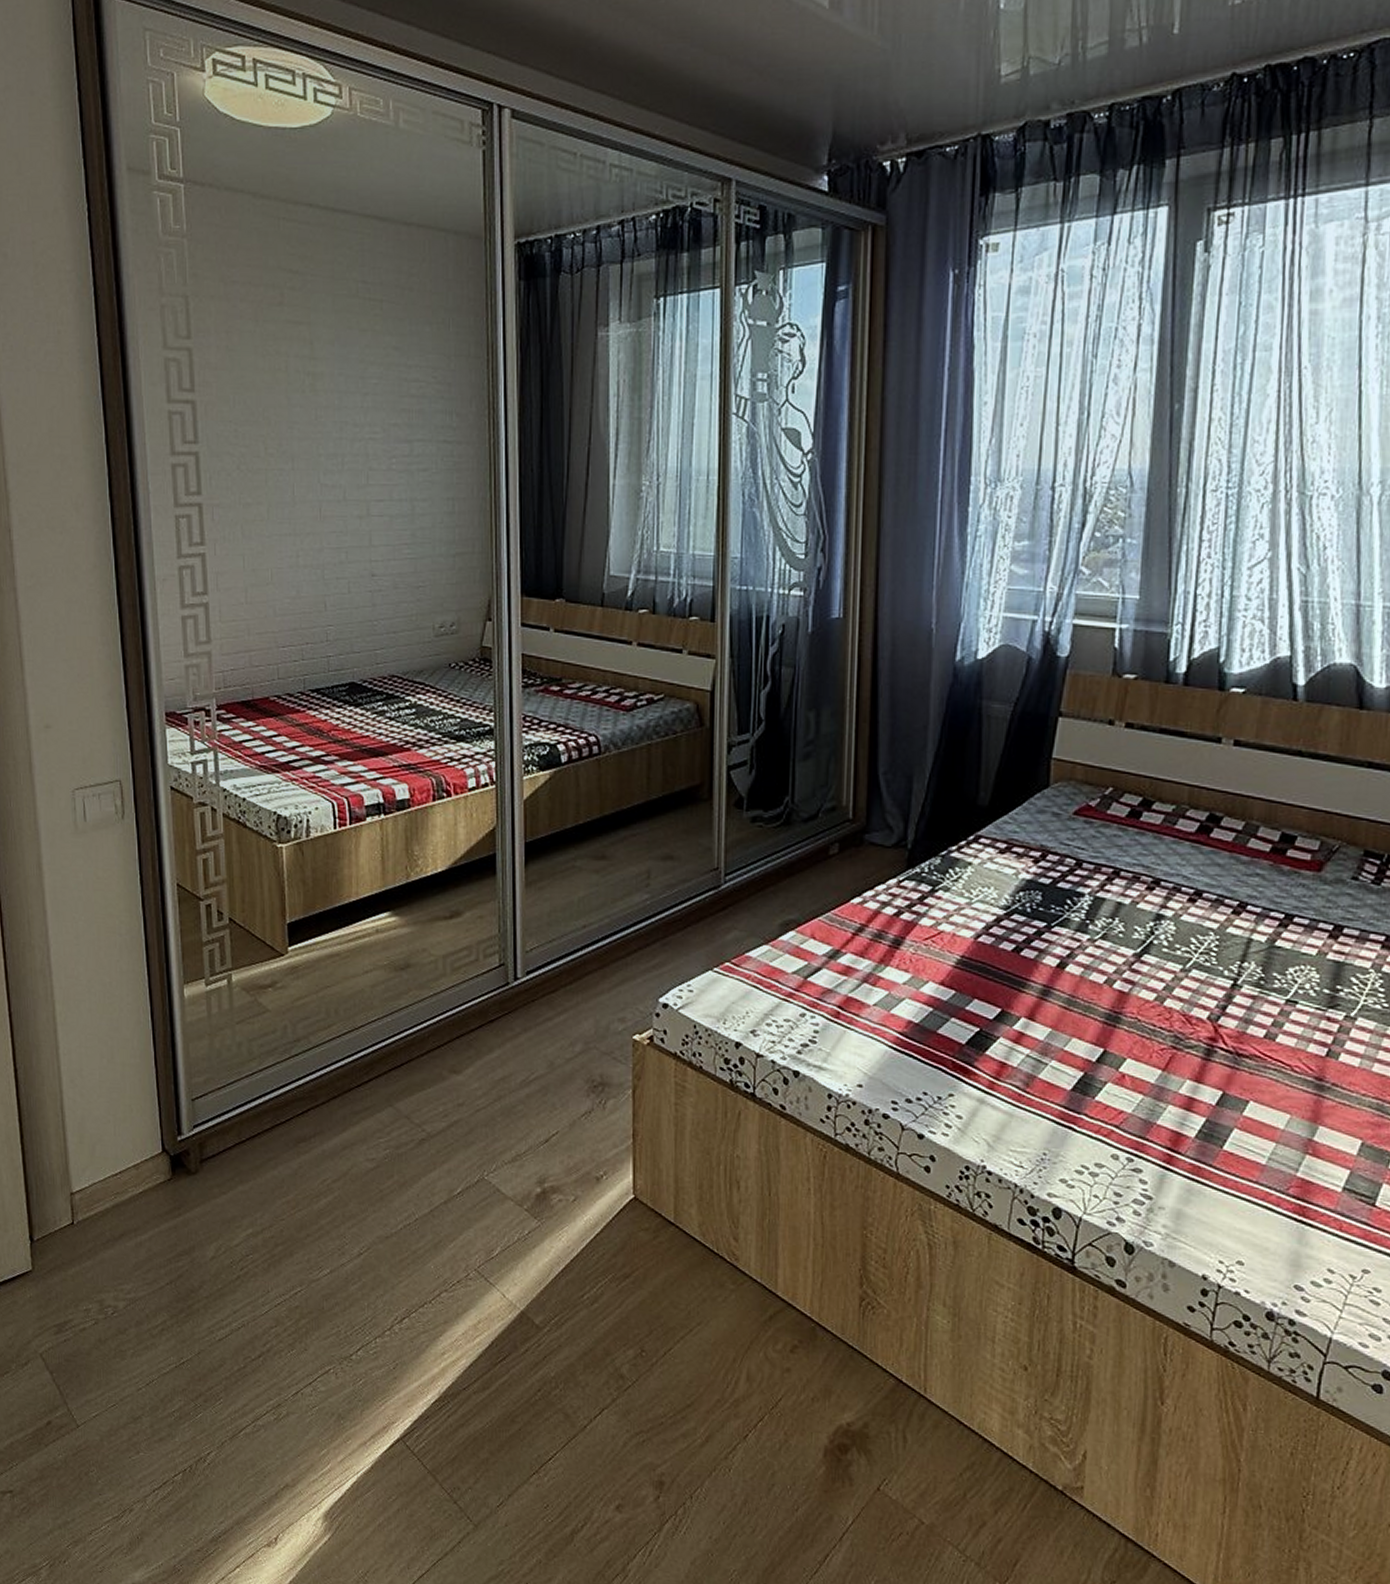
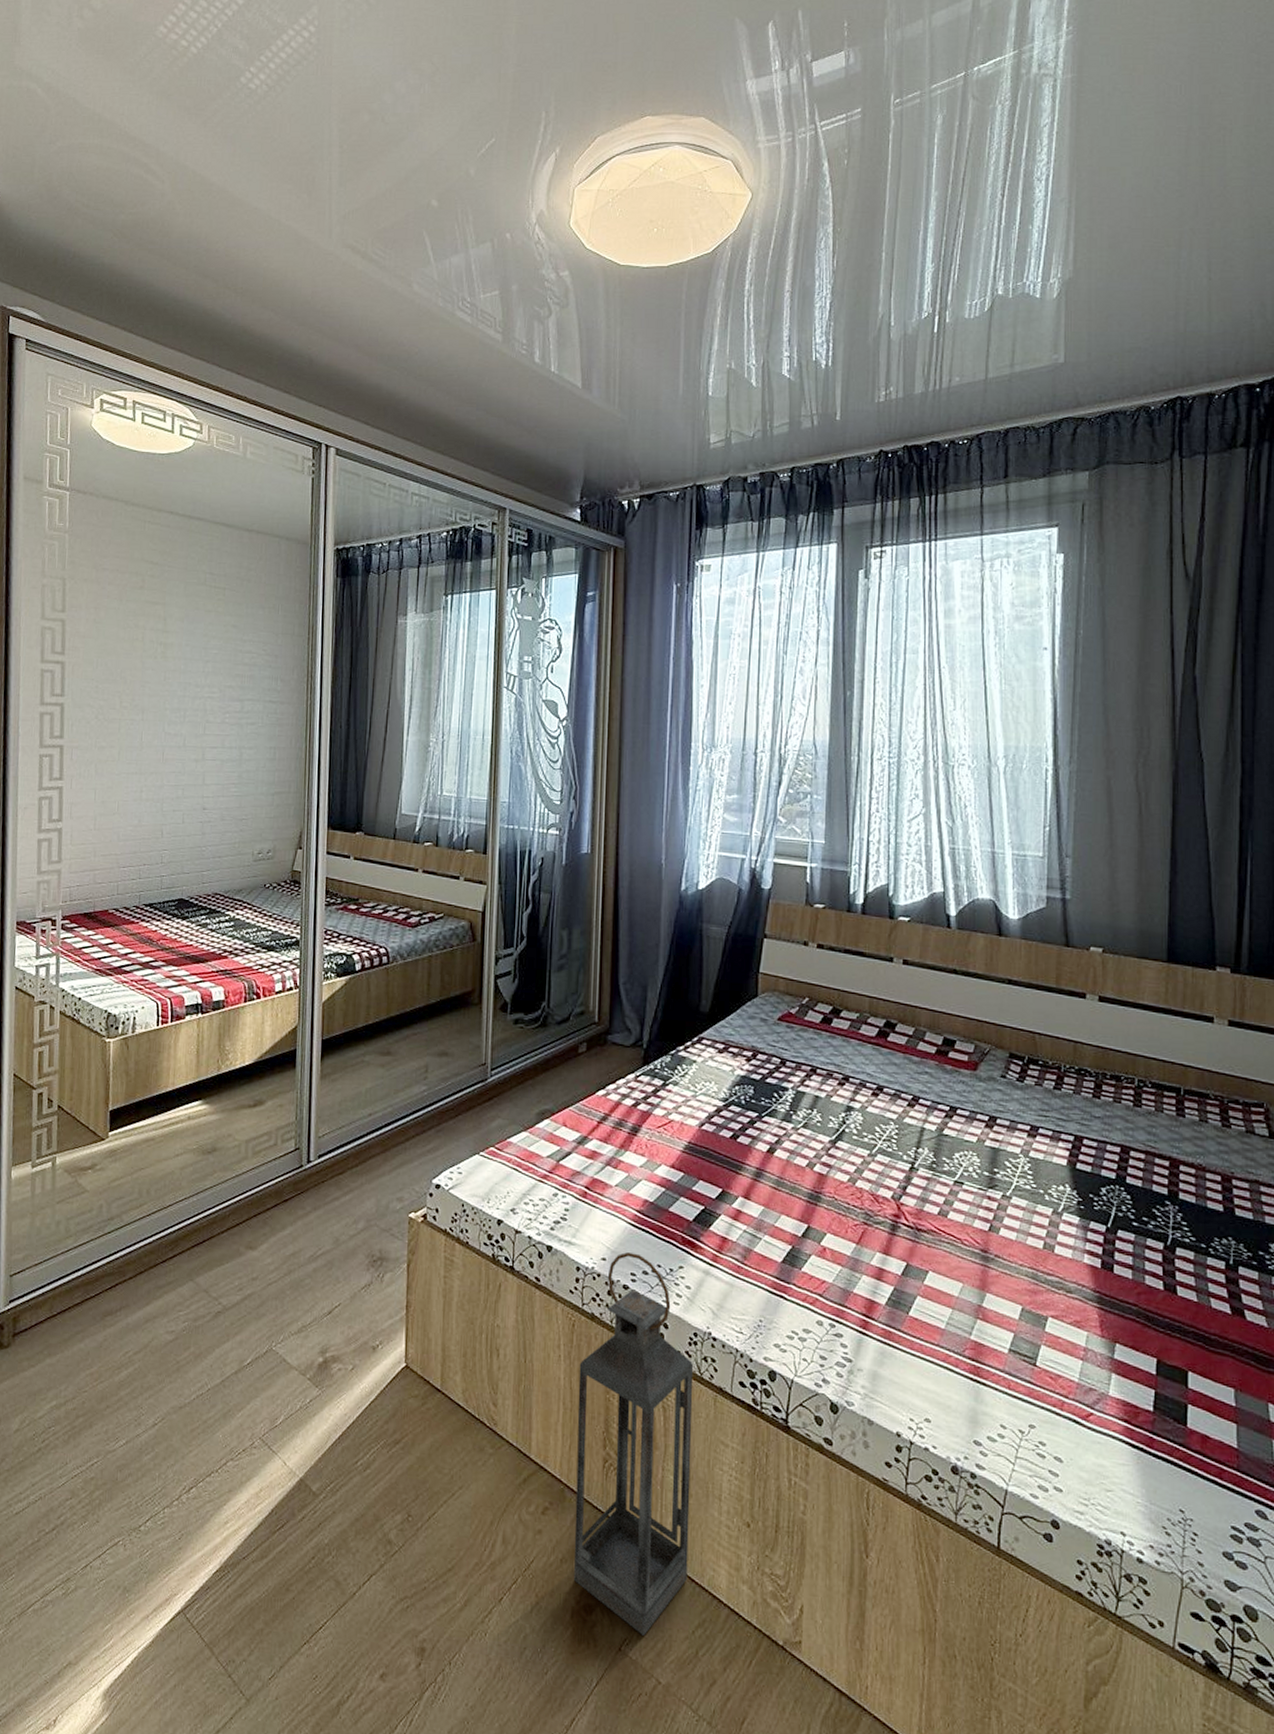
lantern: none [826,1077,965,1476] -> present [573,1251,694,1636]

